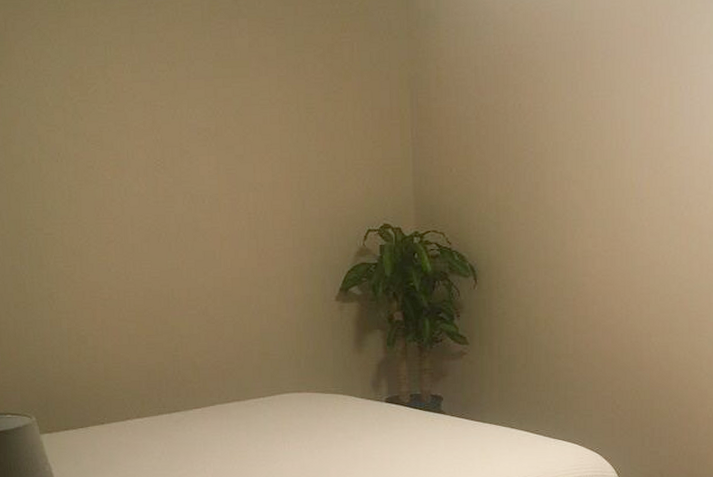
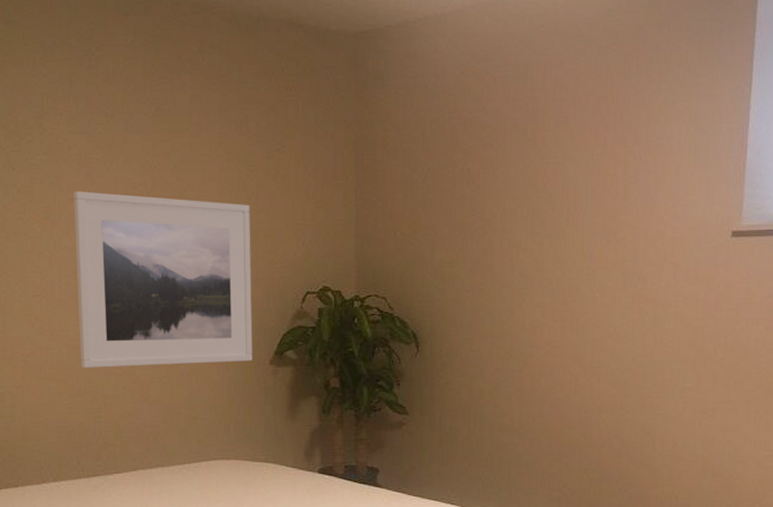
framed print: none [141,138,319,310] -> present [73,191,253,368]

